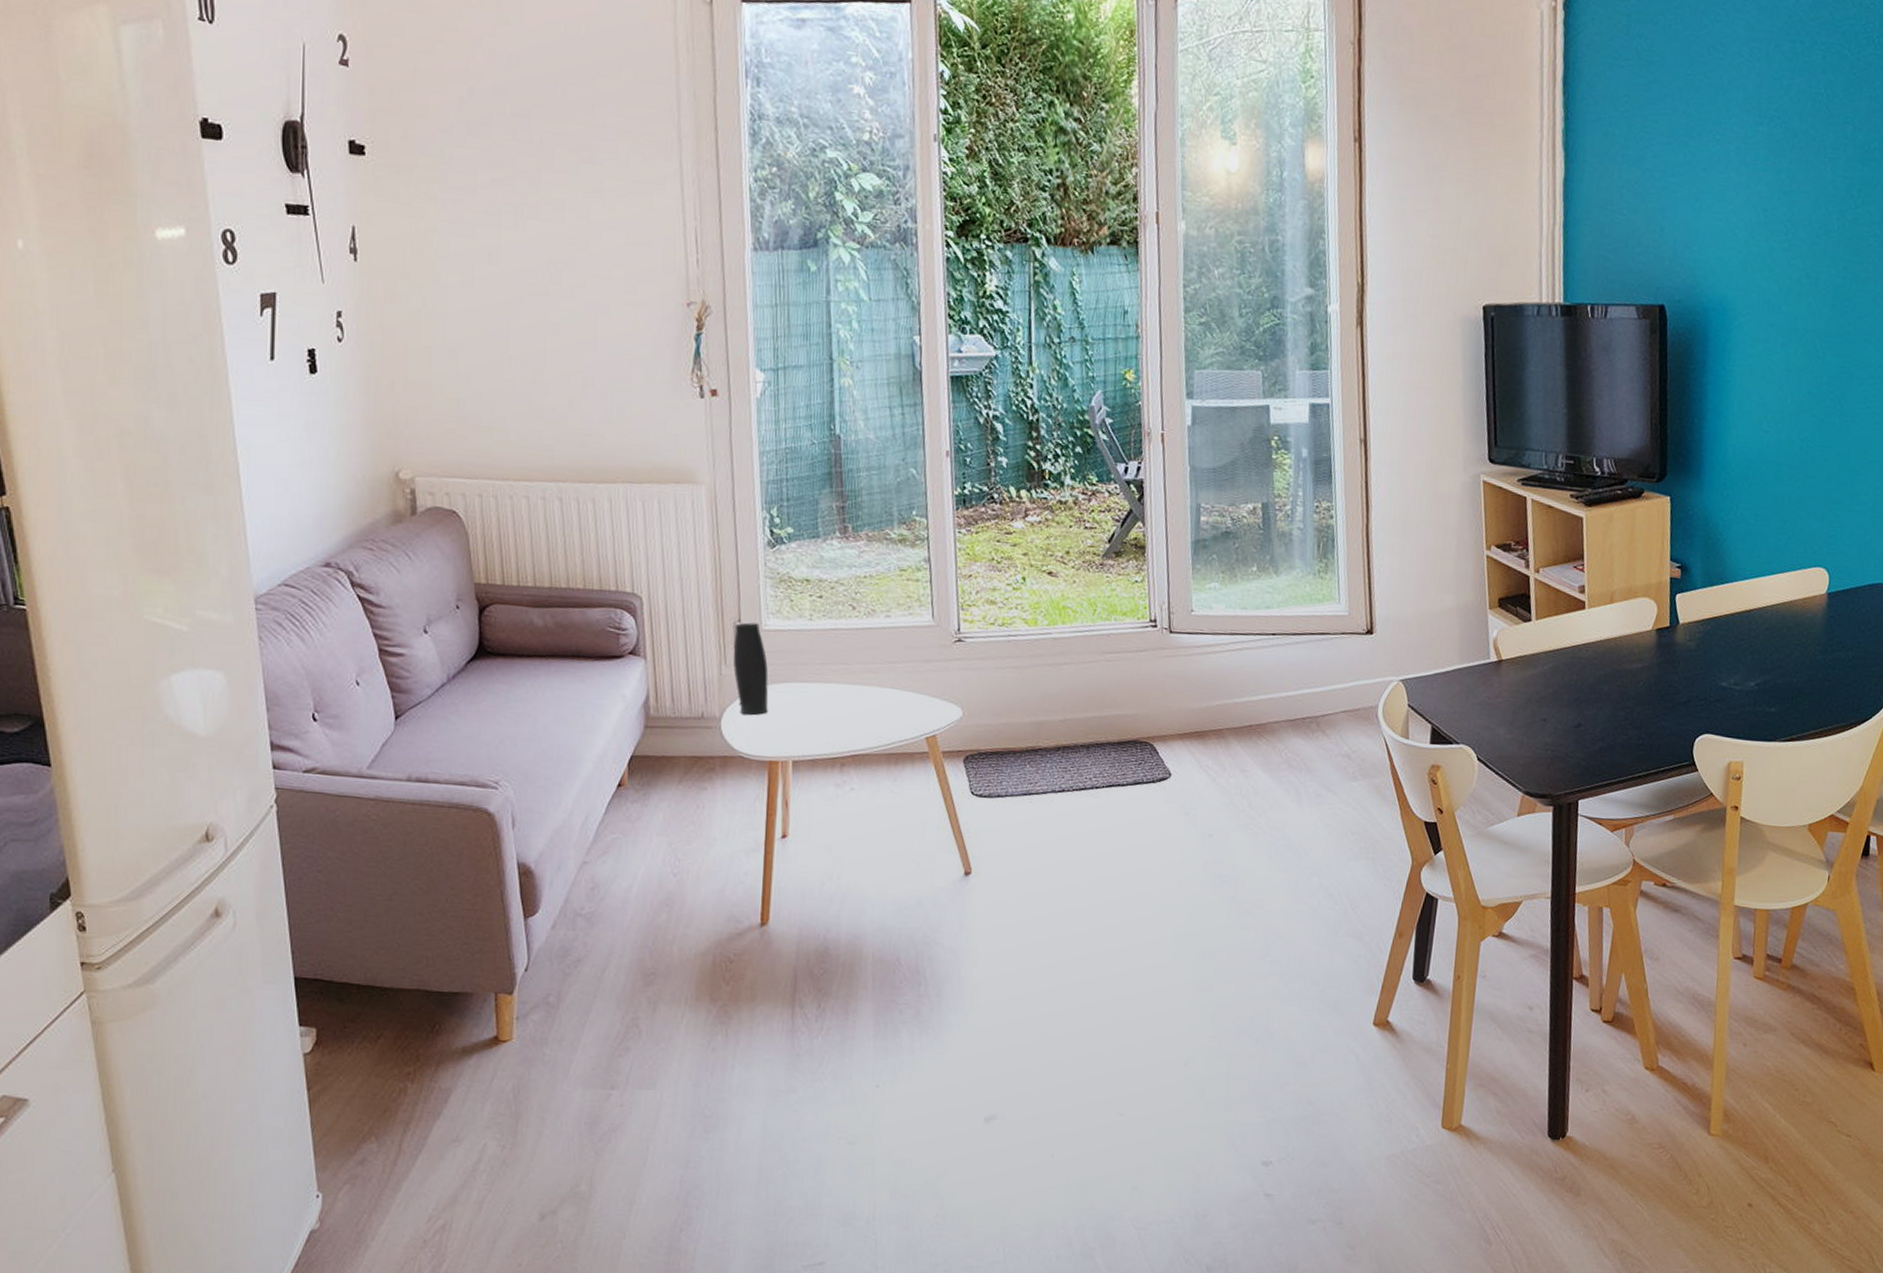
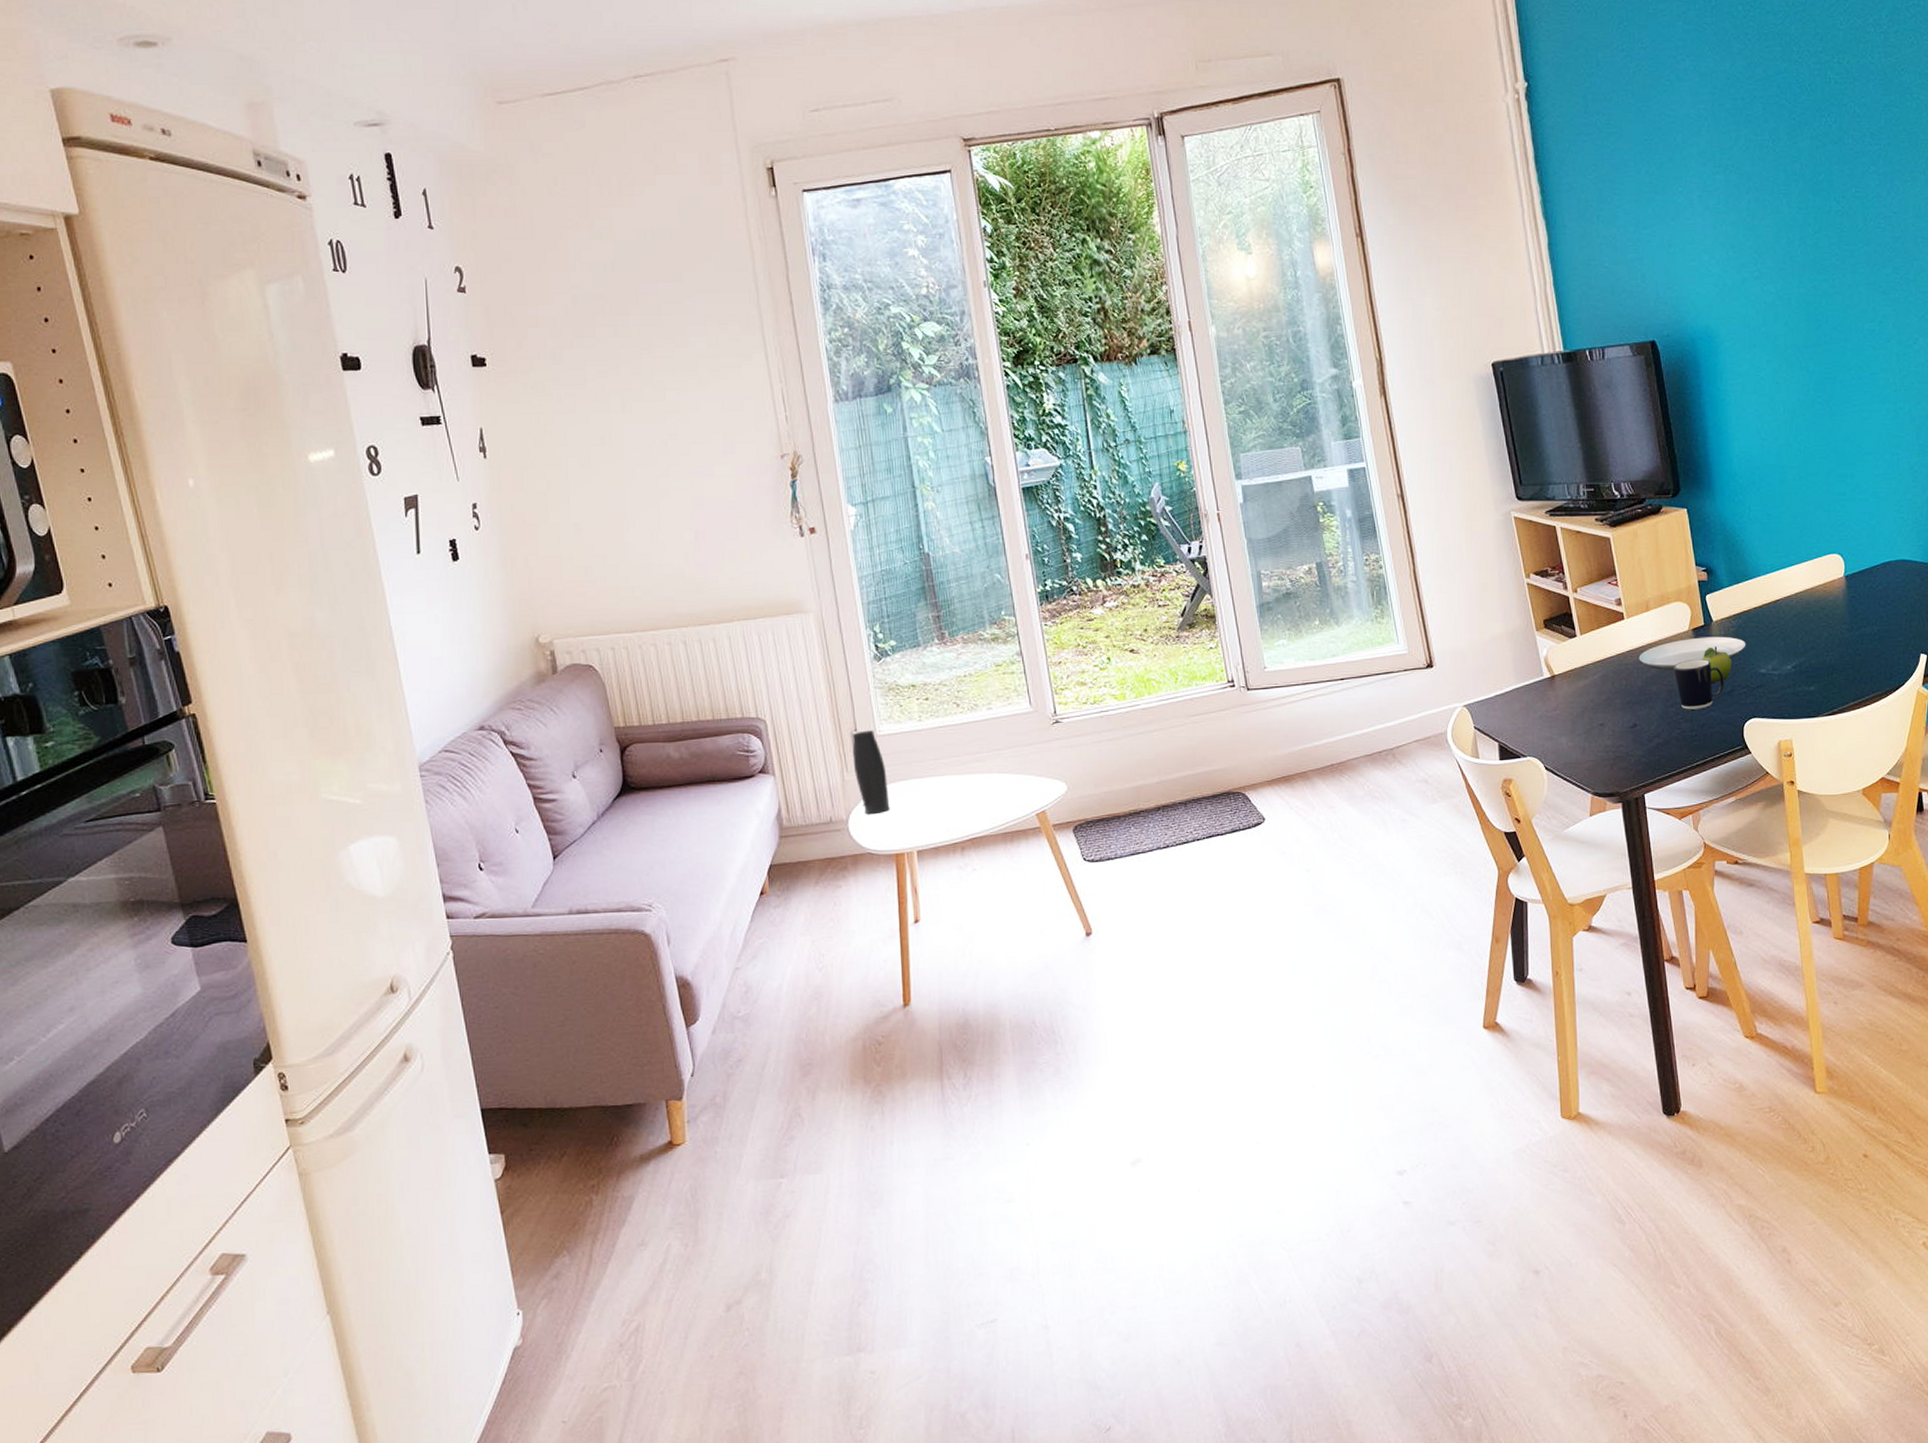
plate: none [1594,639,1711,671] -> present [1639,636,1746,671]
mug: none [1629,662,1682,717] -> present [1673,659,1724,710]
fruit: none [1661,651,1693,691] -> present [1701,646,1732,683]

